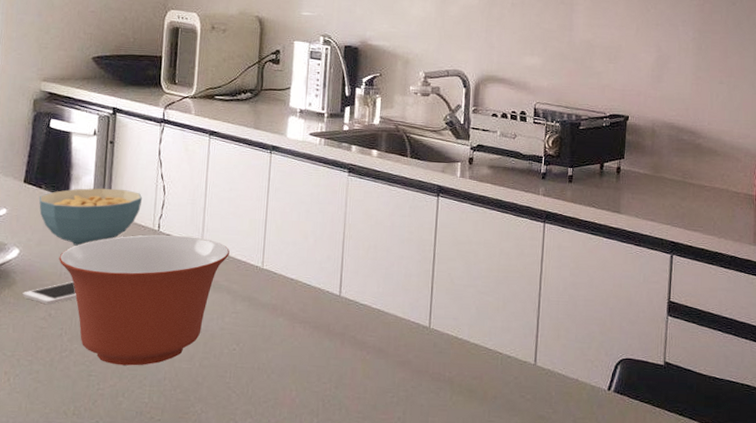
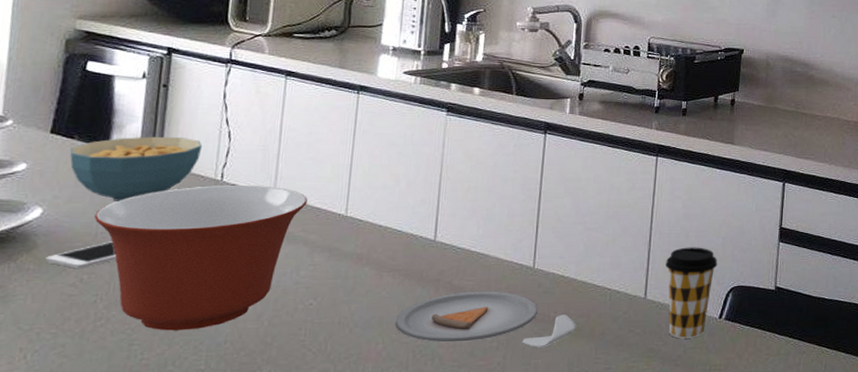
dinner plate: none [307,346,471,406] -> present [396,291,577,348]
coffee cup: none [554,316,606,409] -> present [666,247,718,339]

